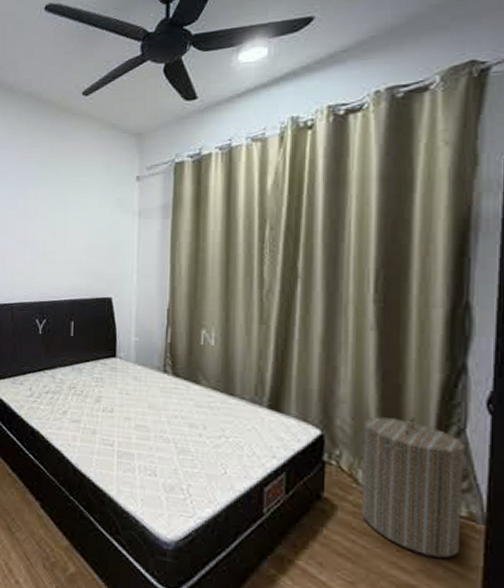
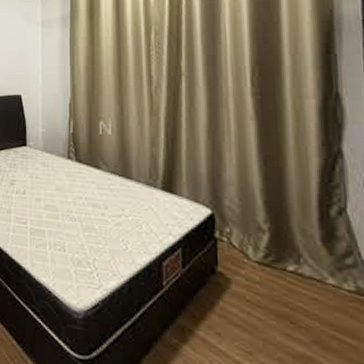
laundry hamper: present [361,415,464,559] -> none [250,196,352,331]

